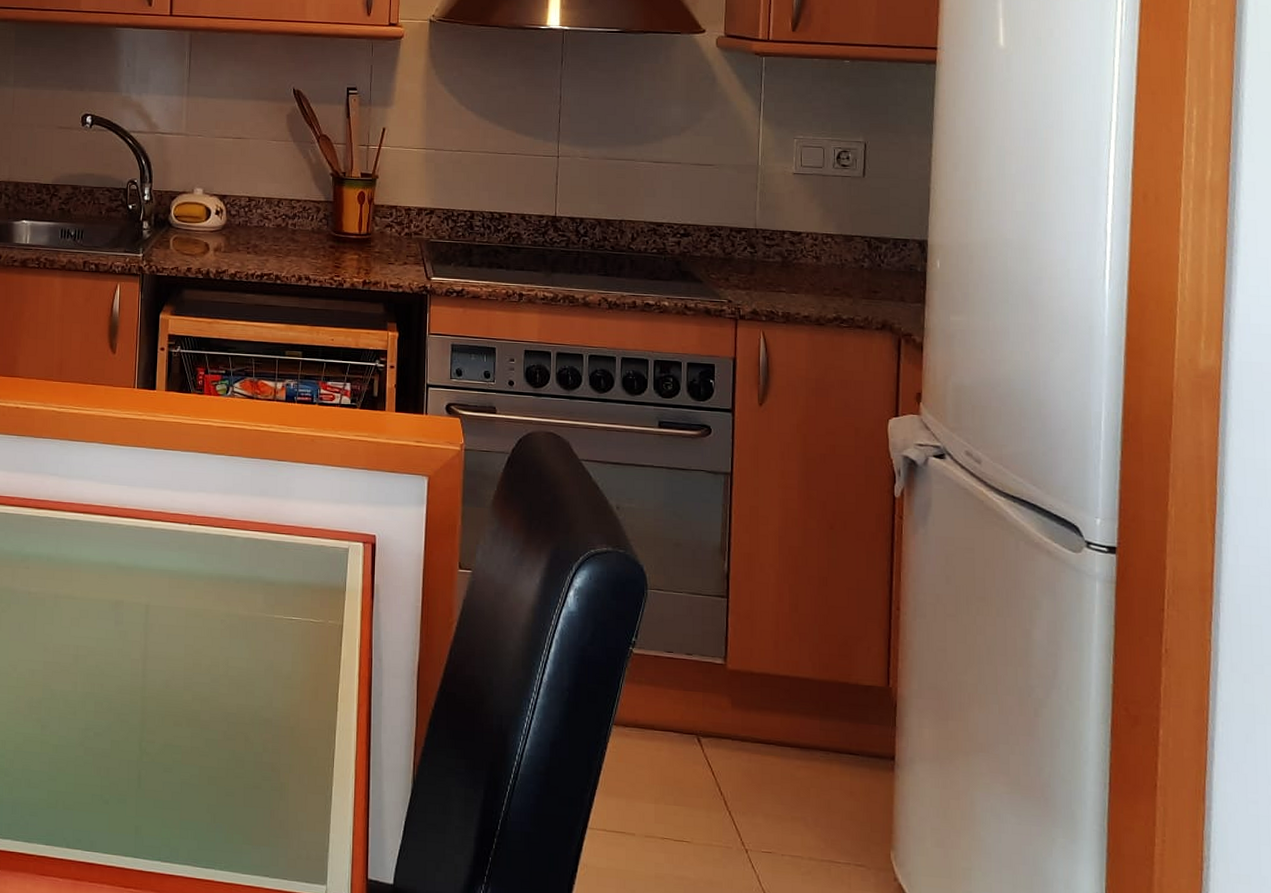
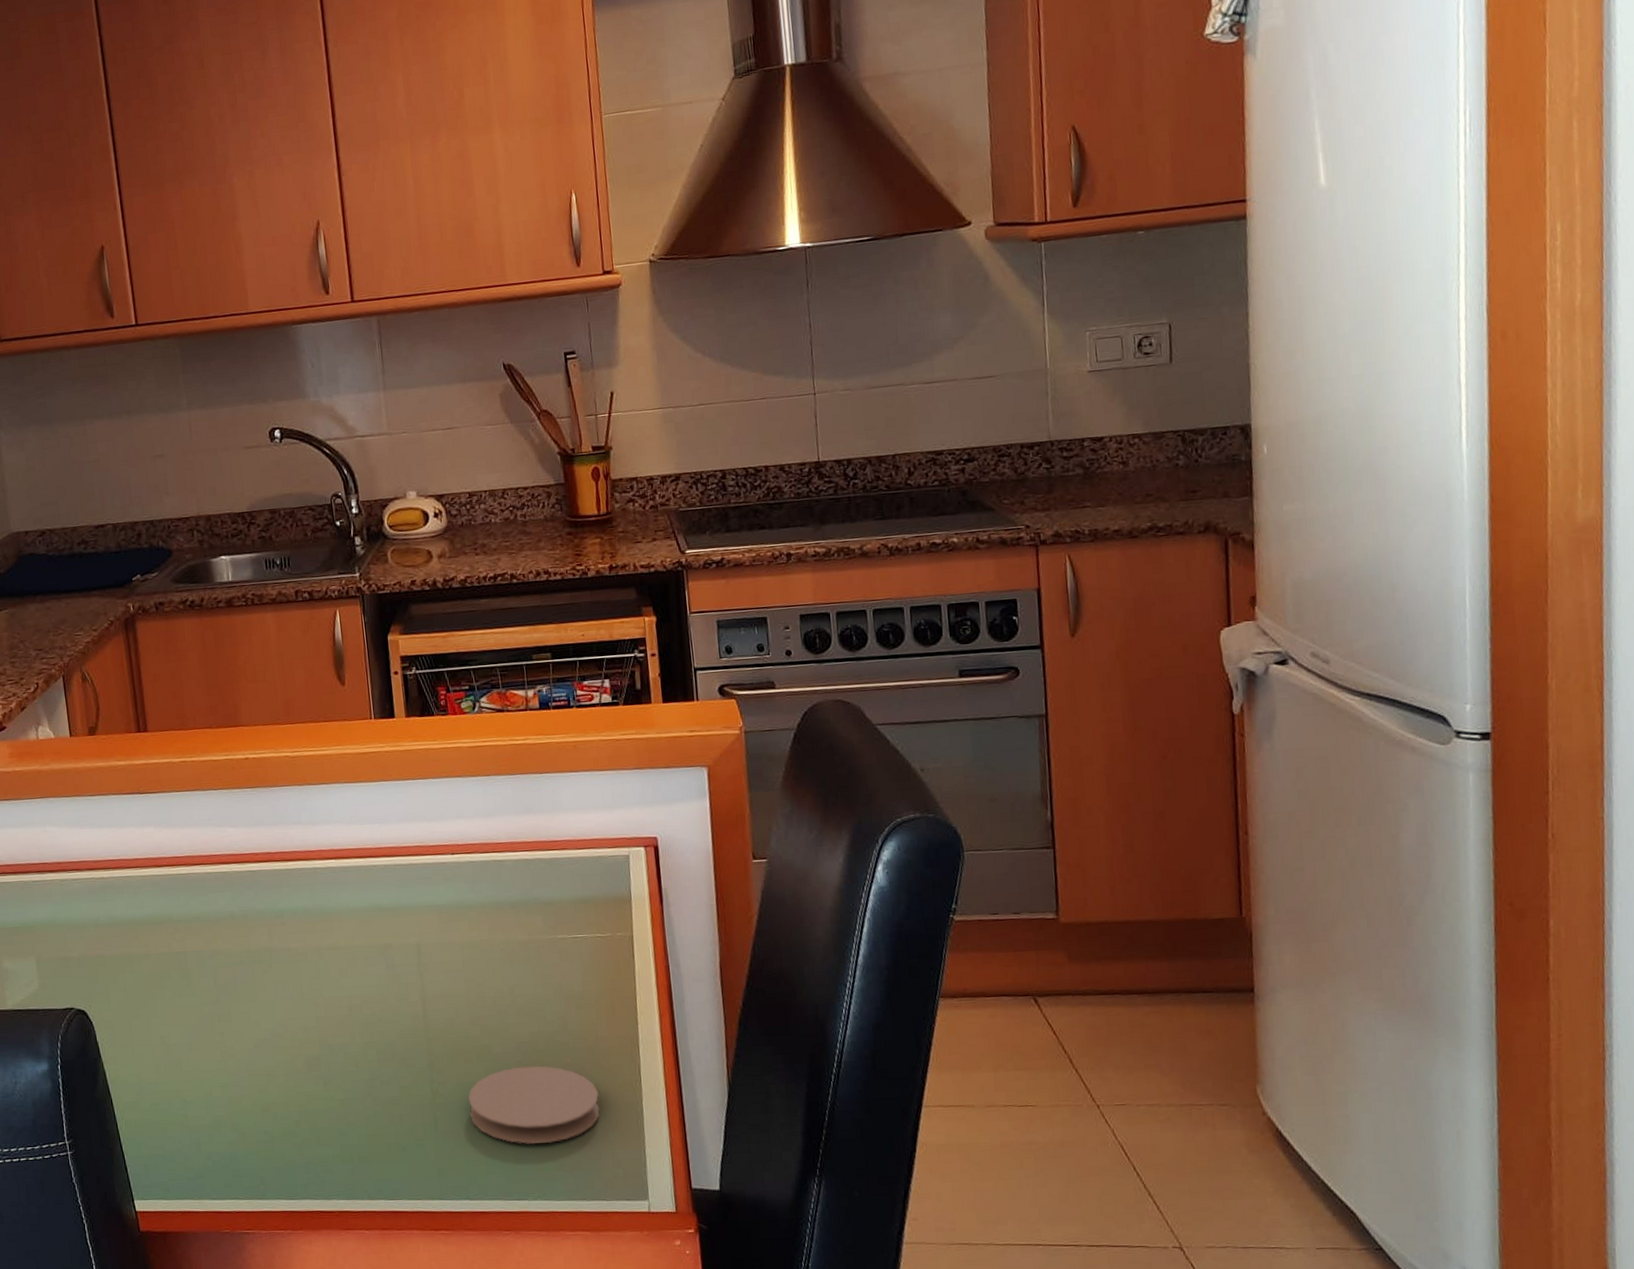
coaster: none [172,736,294,815] -> present [468,1065,600,1145]

